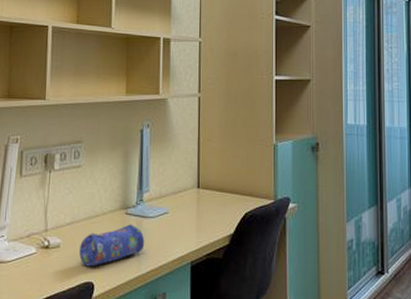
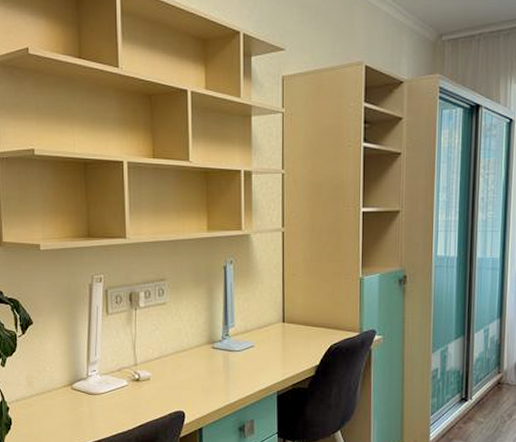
pencil case: present [79,224,145,267] -> none [169,358,232,397]

